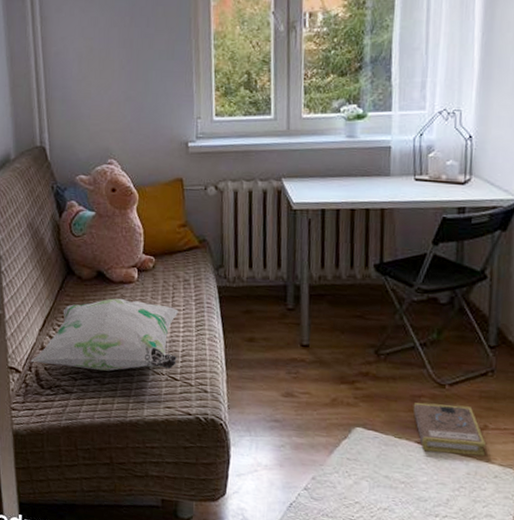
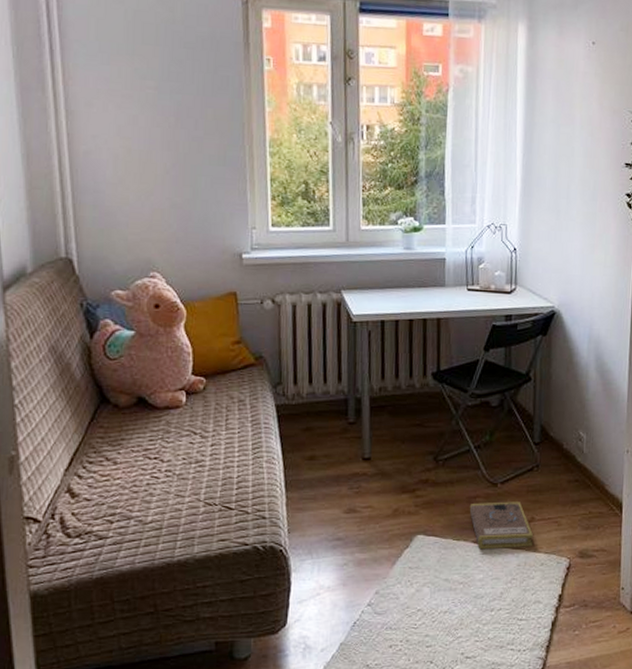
decorative pillow: present [30,298,179,371] -> none [53,426,233,508]

